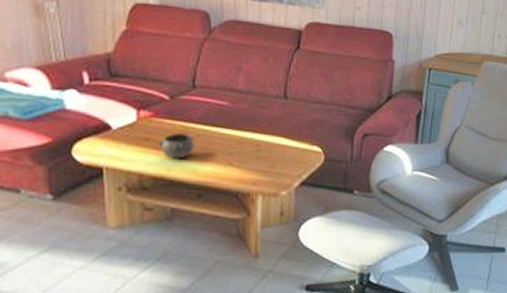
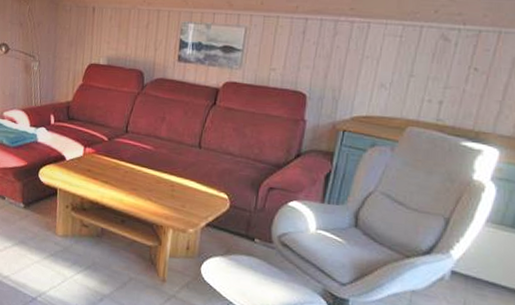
decorative bowl: present [158,132,194,159] -> none [96,168,123,190]

